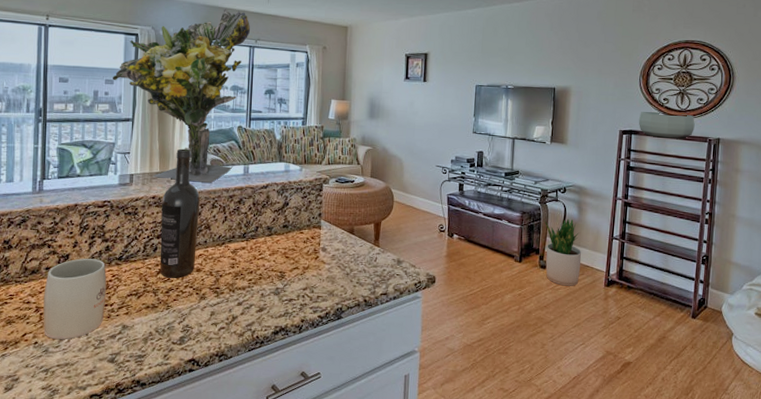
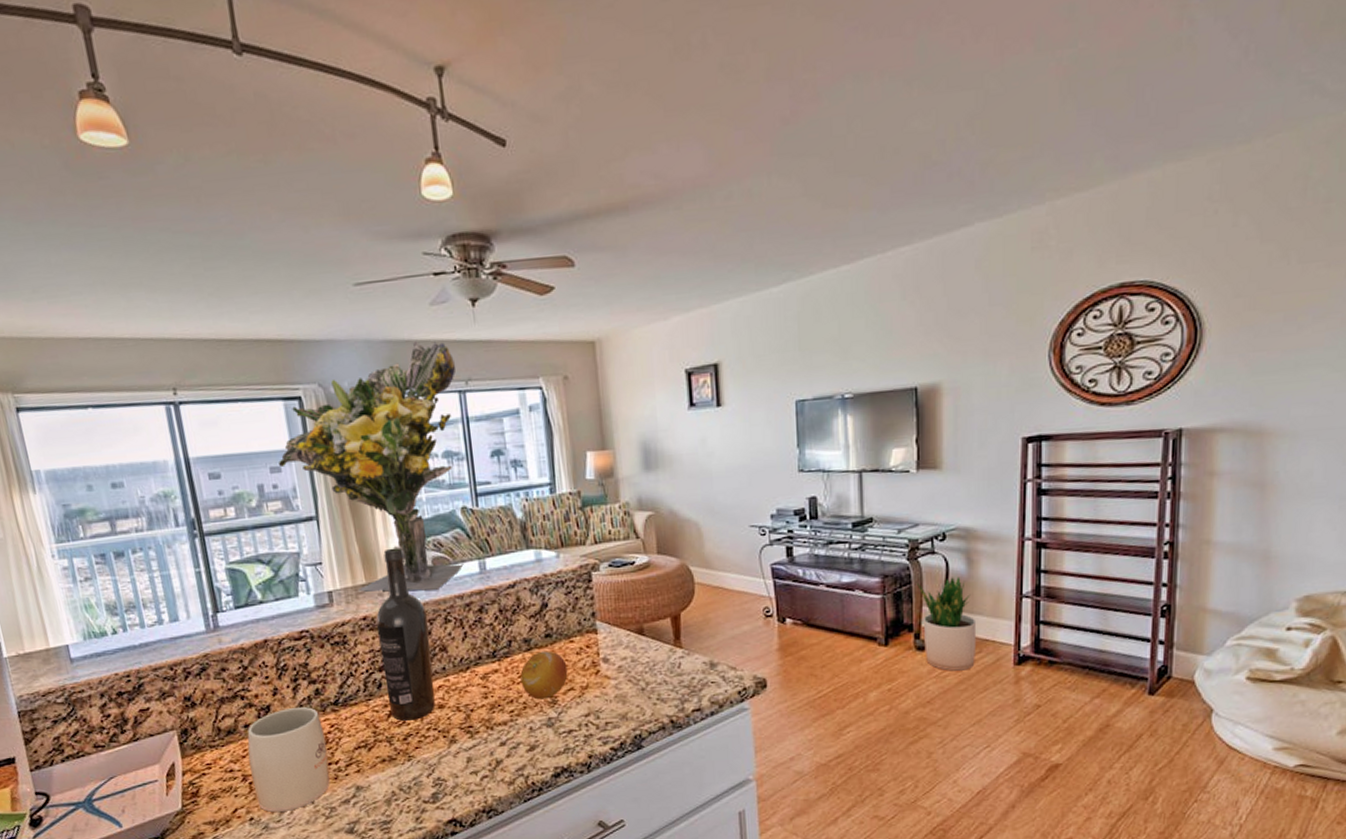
fruit: none [260,237,296,274] -> present [520,650,568,700]
decorative bowl: present [638,112,695,139] -> none [1050,398,1141,441]

